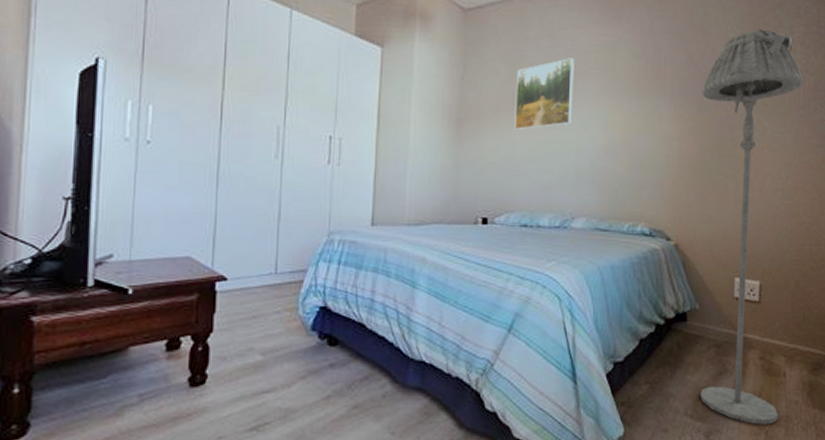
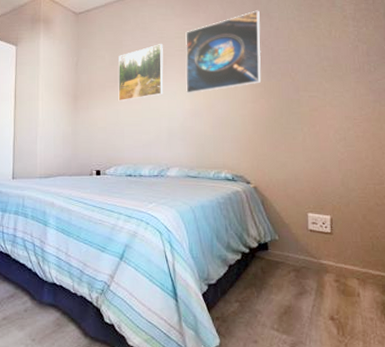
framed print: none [600,24,694,125] -> present [185,10,261,94]
floor lamp: present [700,28,803,425] -> none [269,9,357,338]

